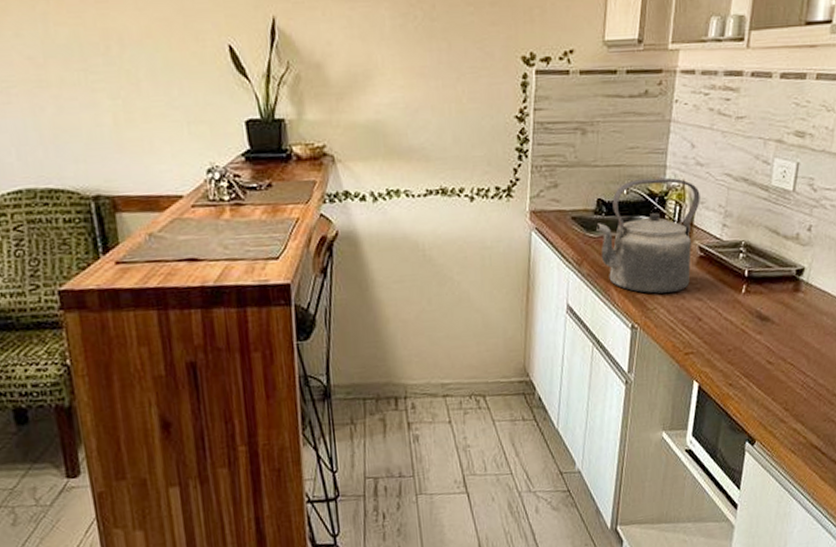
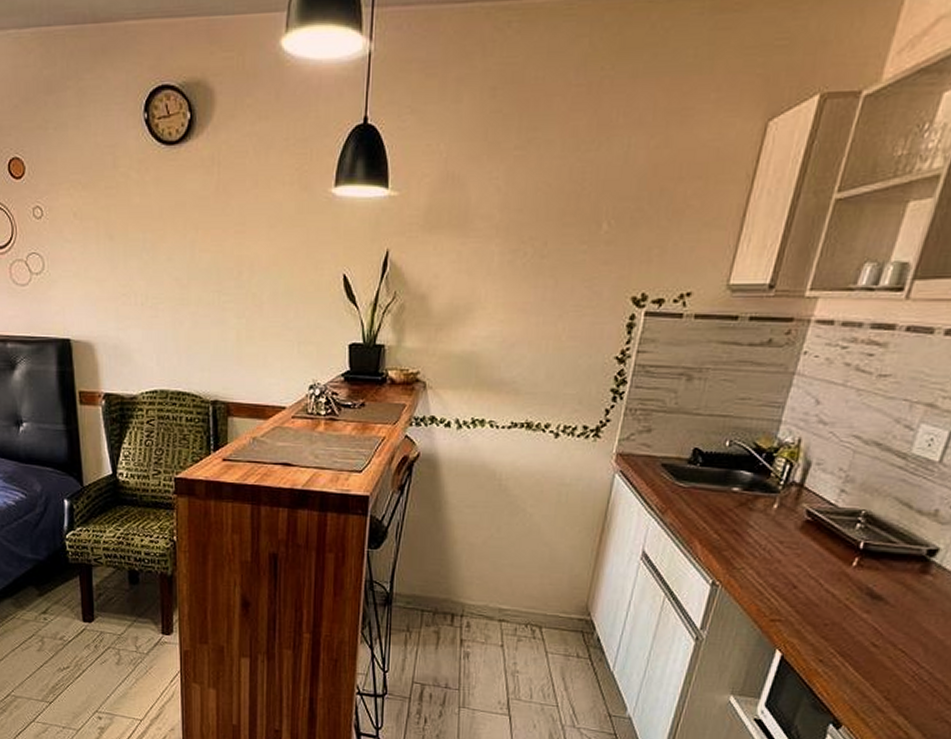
kettle: present [596,177,700,294] -> none [688,432,818,554]

